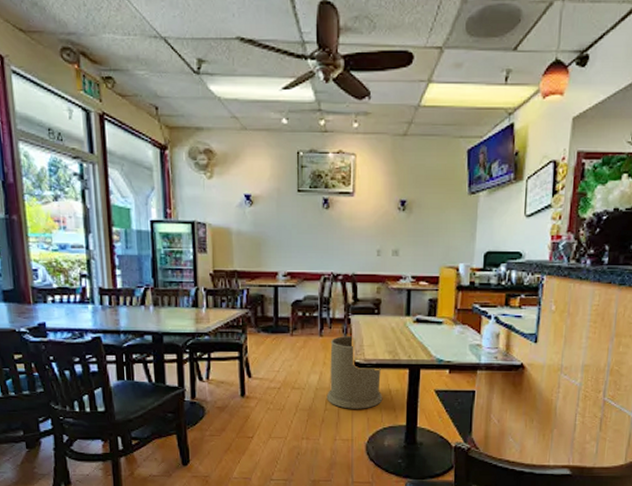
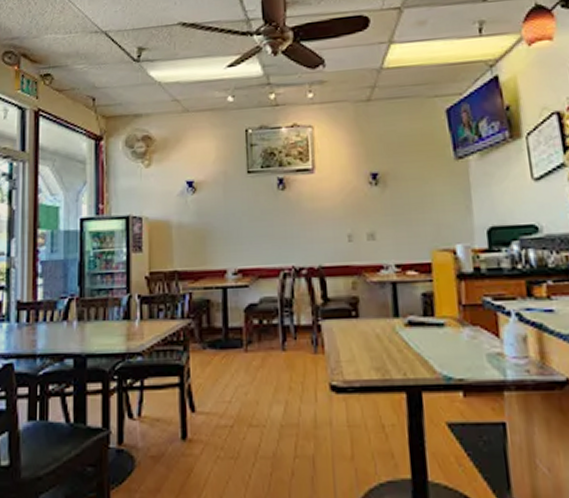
trash can: present [326,335,383,409] -> none [295,347,374,455]

